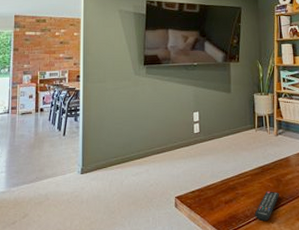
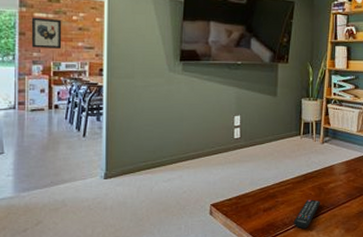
wall art: none [23,35,47,61] -> present [31,17,62,49]

